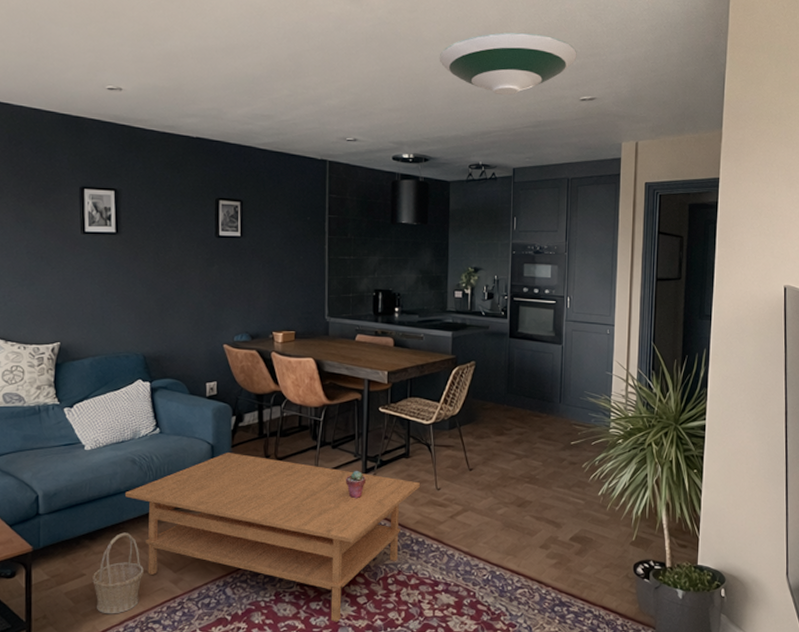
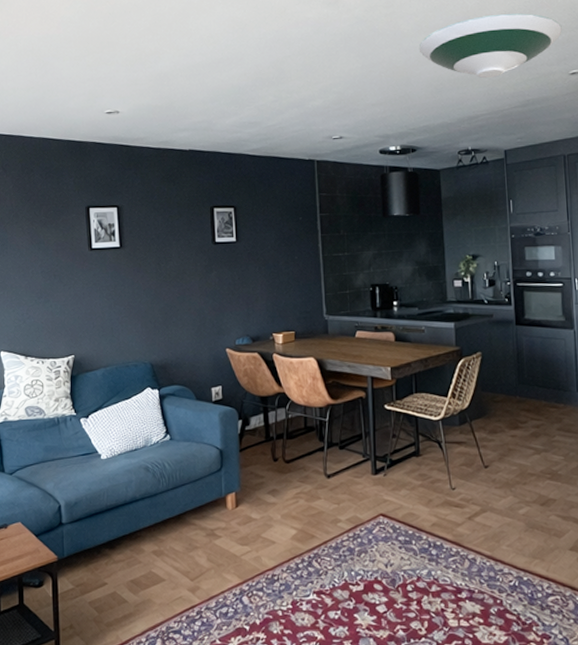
basket: present [91,532,145,614] -> none [113,540,163,624]
coffee table: present [125,453,421,622] -> none [141,457,434,632]
potted succulent: present [346,470,366,499] -> none [356,471,376,501]

